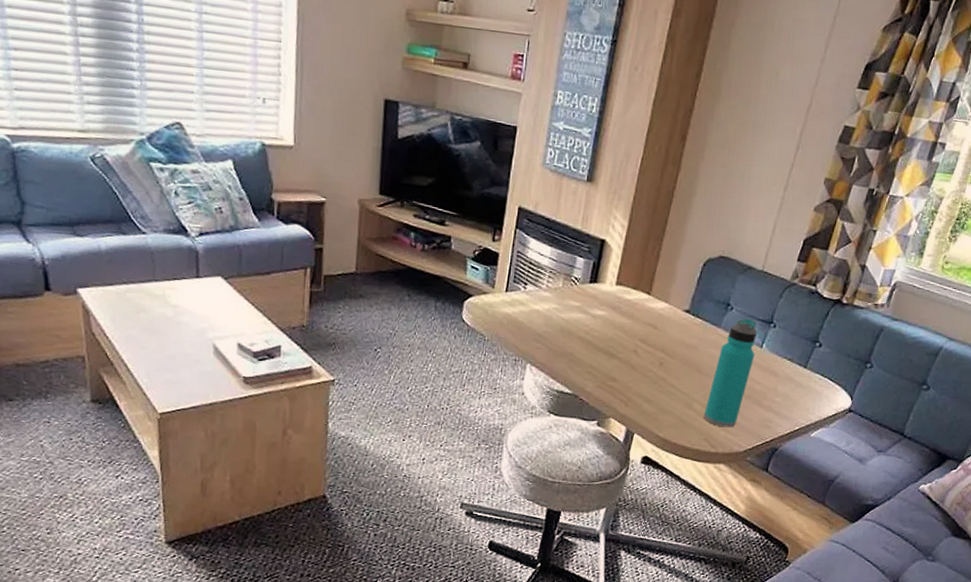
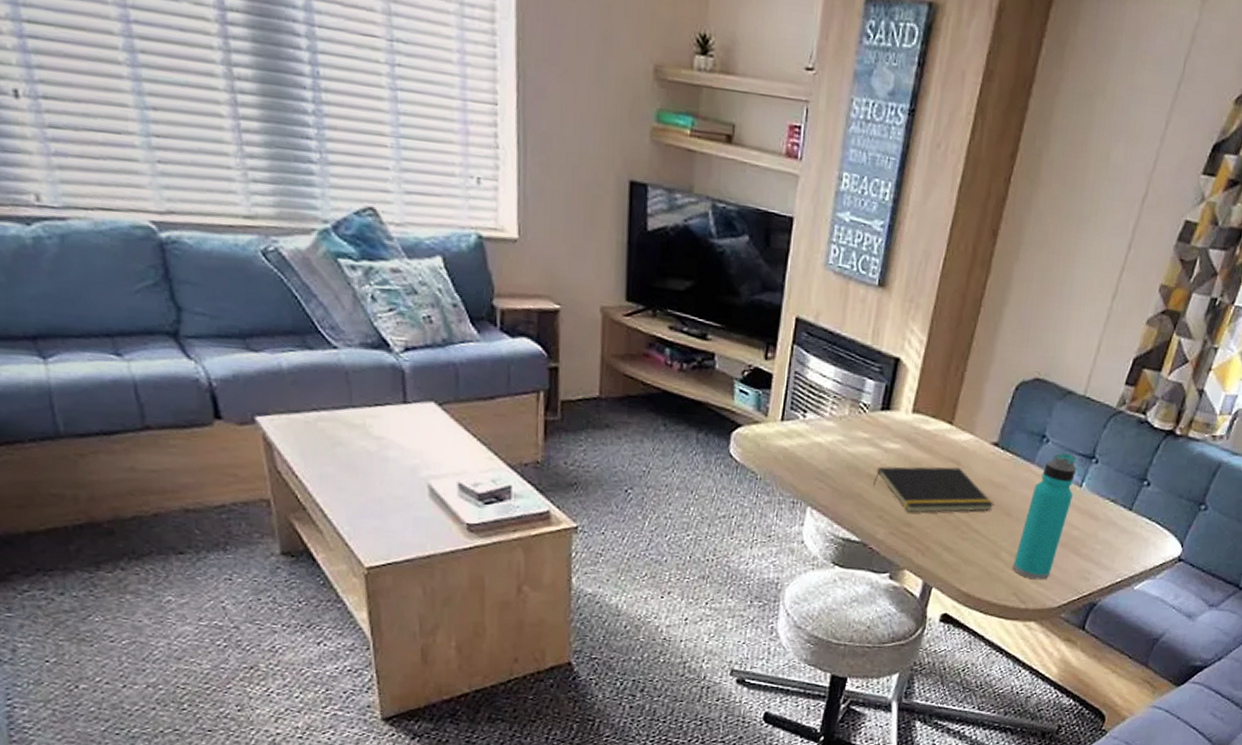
notepad: none [583,329,687,369] -> present [873,466,995,513]

